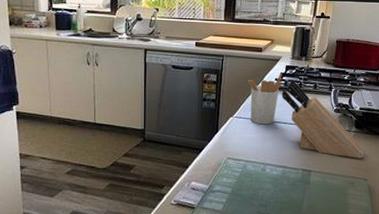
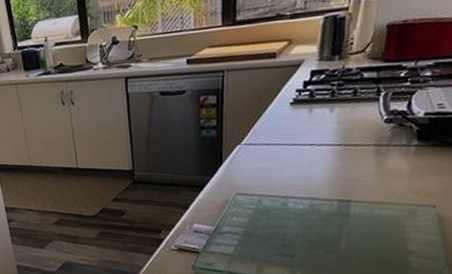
utensil holder: present [247,74,283,125] -> none [257,82,307,150]
knife block: present [282,79,364,158] -> none [306,87,431,181]

